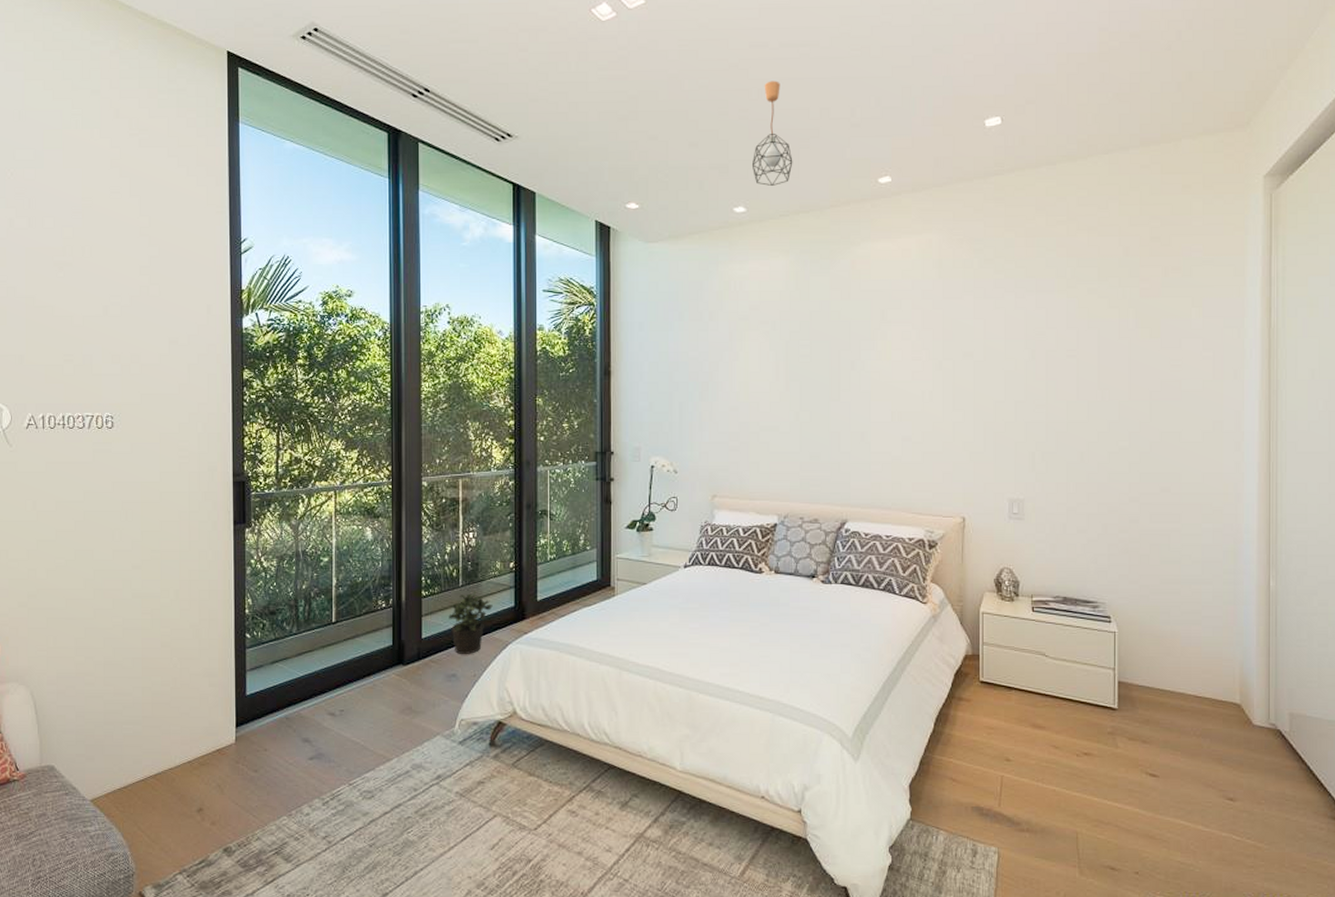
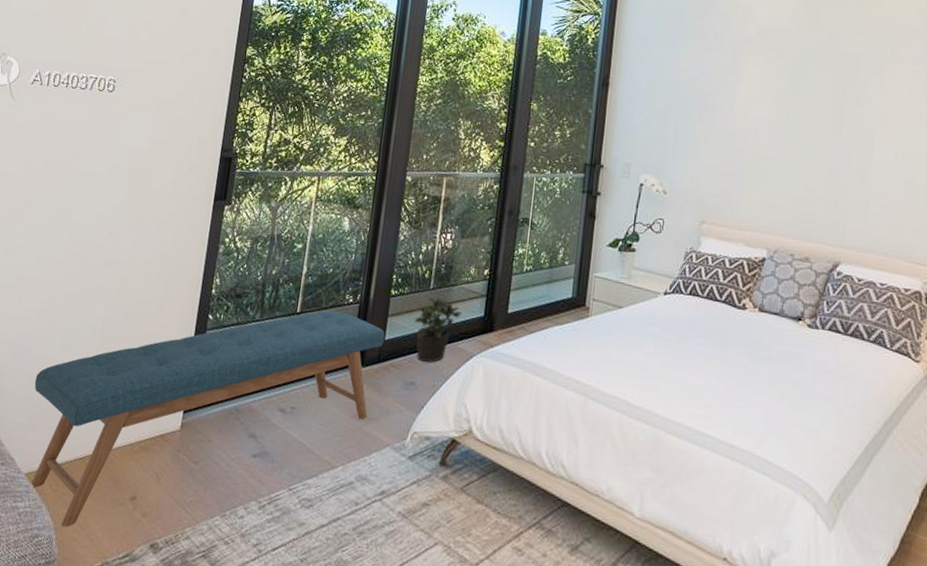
bench: none [84,616,422,844] -> present [31,310,385,528]

